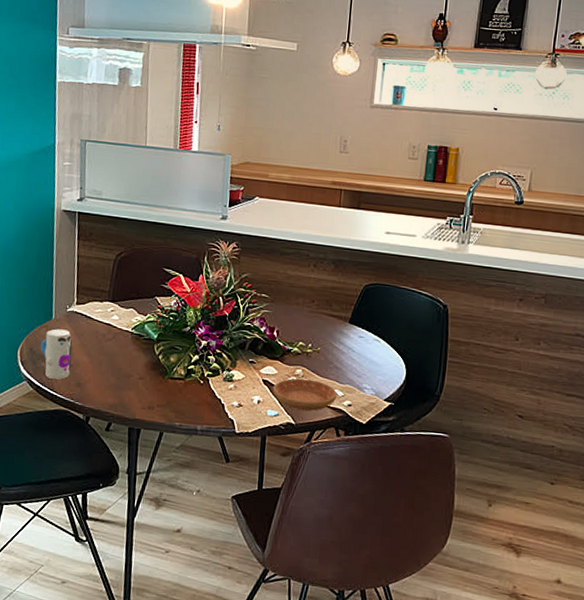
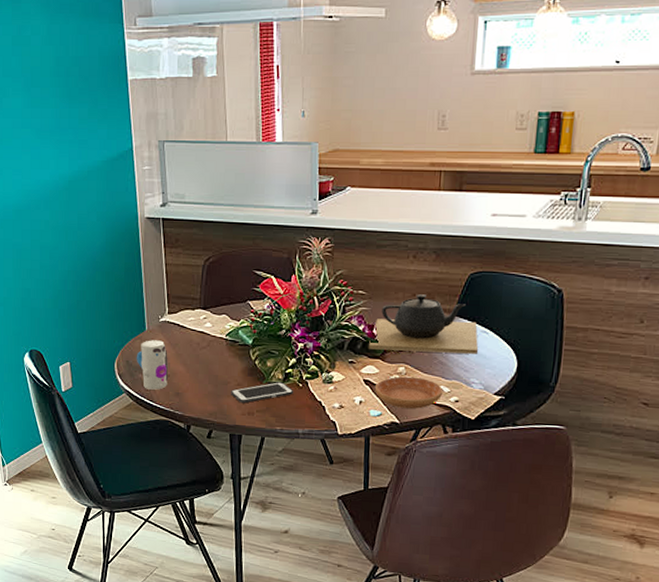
cell phone: none [133,377,195,398] -> present [231,382,294,404]
teapot: none [269,301,371,361] -> present [369,294,479,354]

